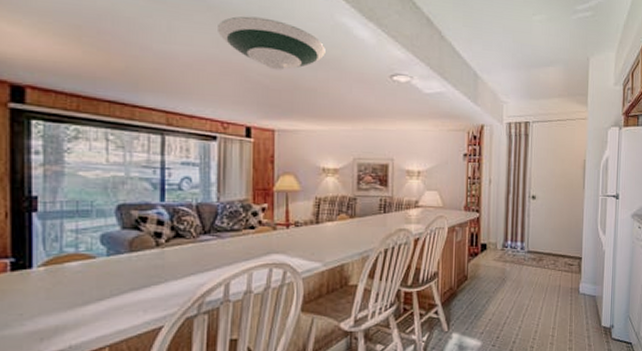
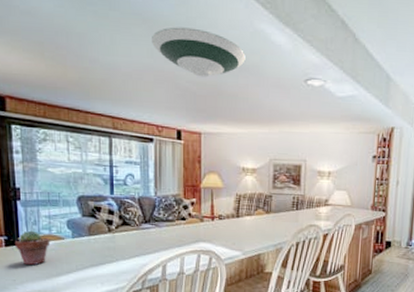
potted succulent: none [25,249,76,294] -> present [14,230,50,266]

